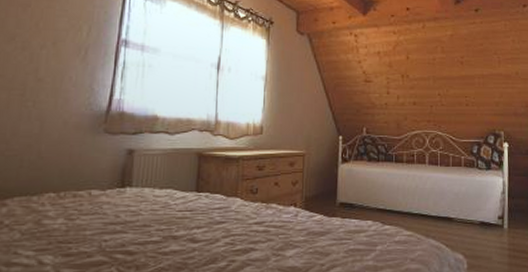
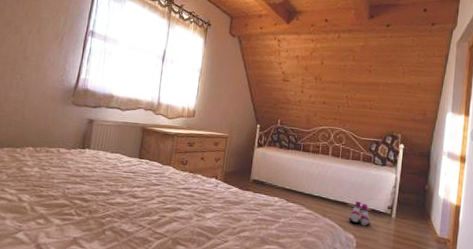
boots: none [456,213,481,242] -> present [349,200,371,226]

